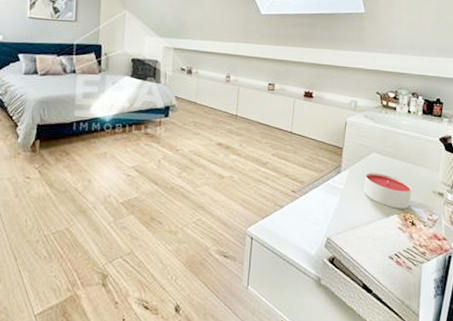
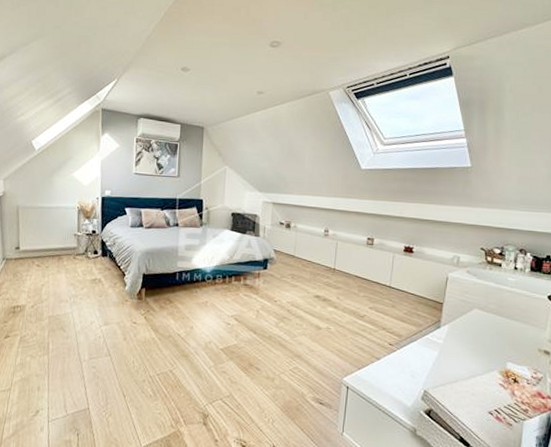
candle: present [364,173,412,209] -> none [464,328,516,366]

